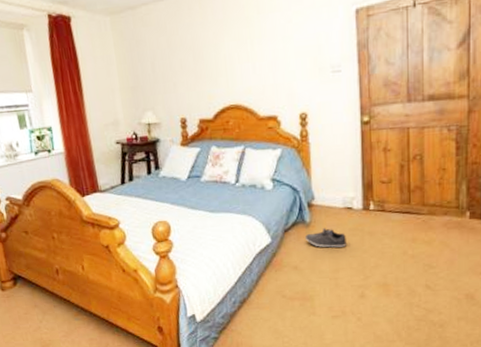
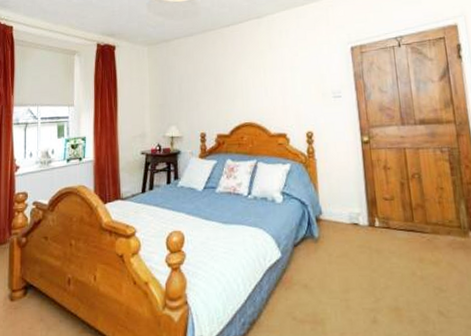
shoe: present [304,228,346,248] -> none [314,244,355,265]

